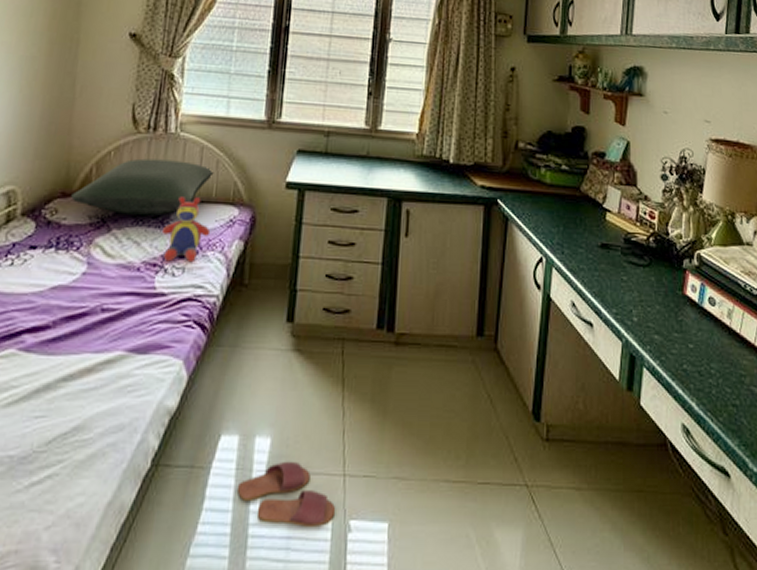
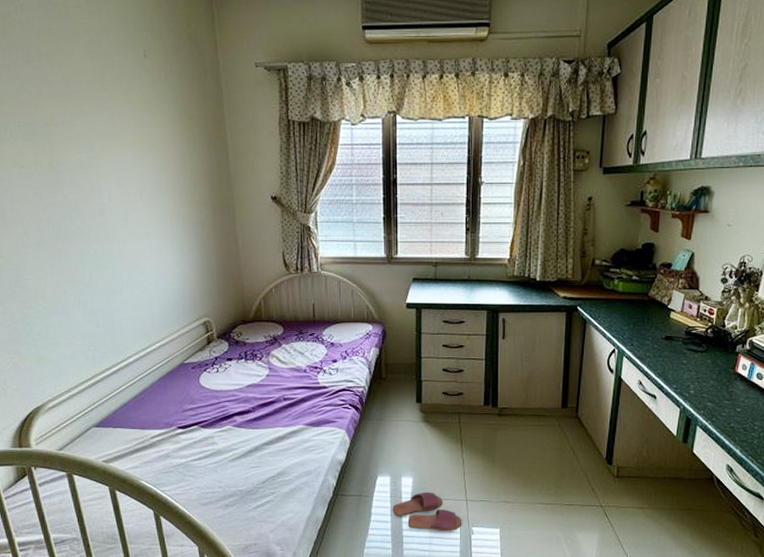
pillow: present [71,158,214,216] -> none [249,292,351,334]
stuffed animal: present [161,197,211,263] -> none [317,319,354,365]

